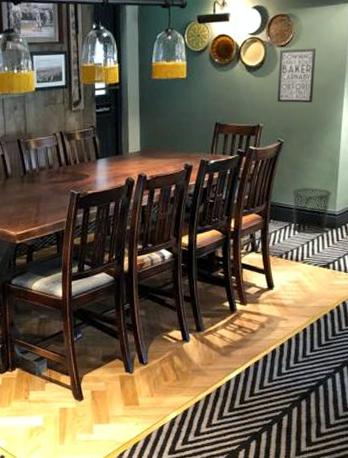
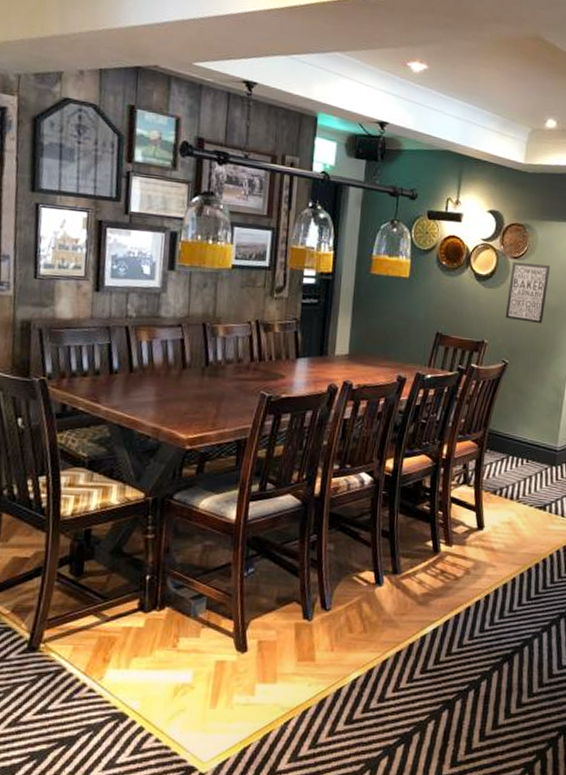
waste bin: present [292,187,332,234] -> none [511,416,555,470]

